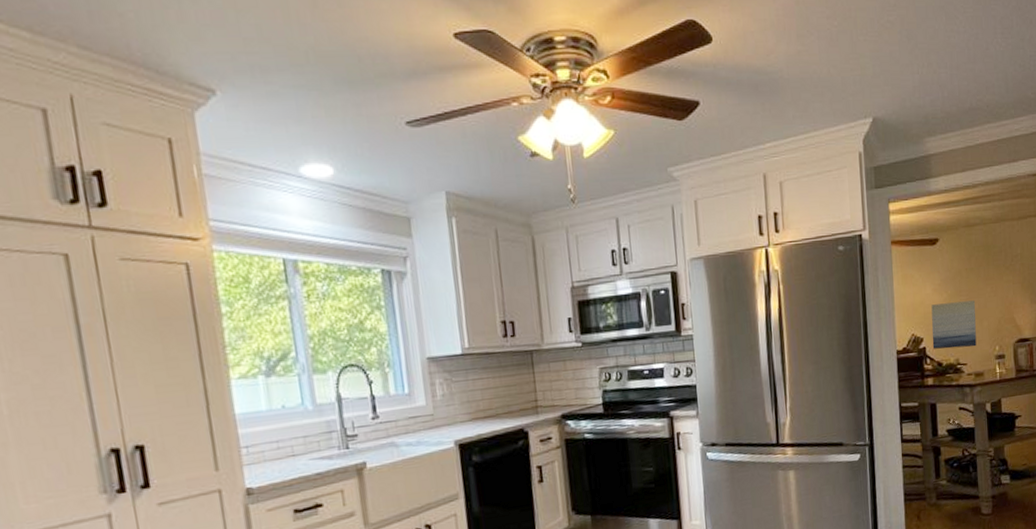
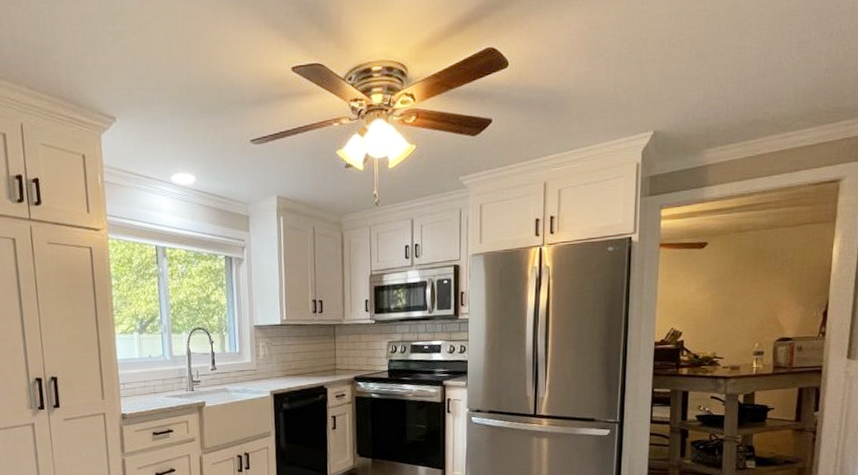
wall art: present [931,300,977,349] -> none [690,300,739,343]

